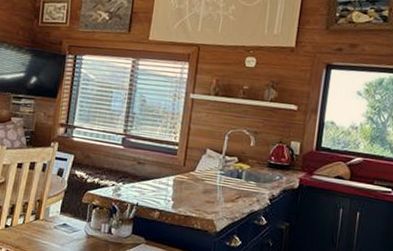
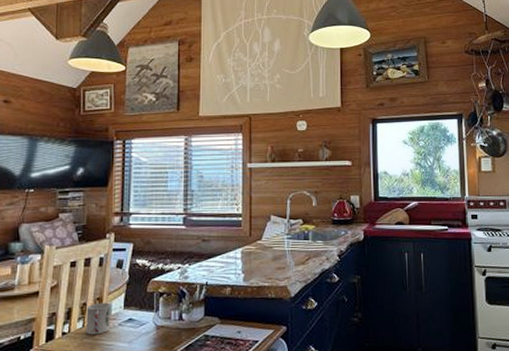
cup: none [25,204,49,233] -> present [86,302,111,335]

